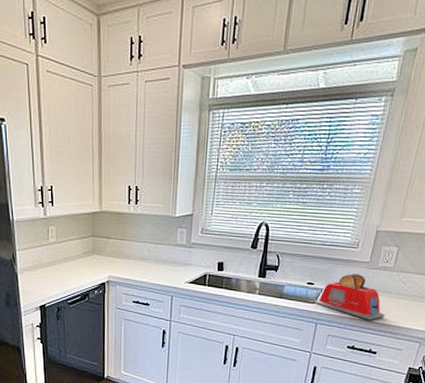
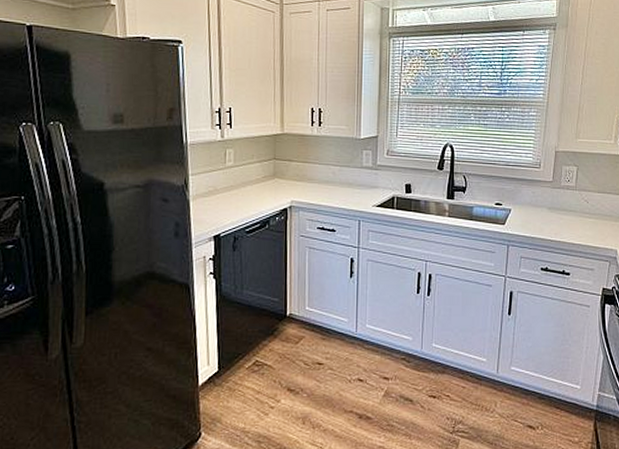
toaster: present [313,274,385,320] -> none [503,193,573,240]

